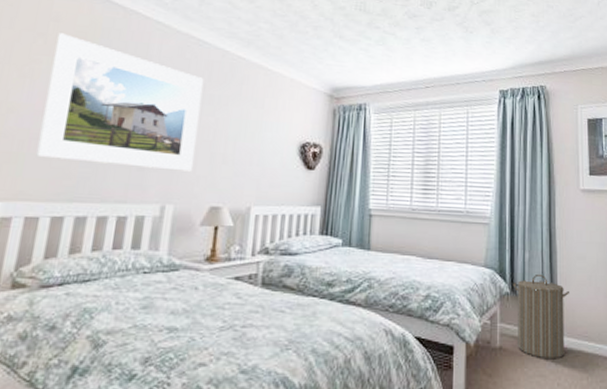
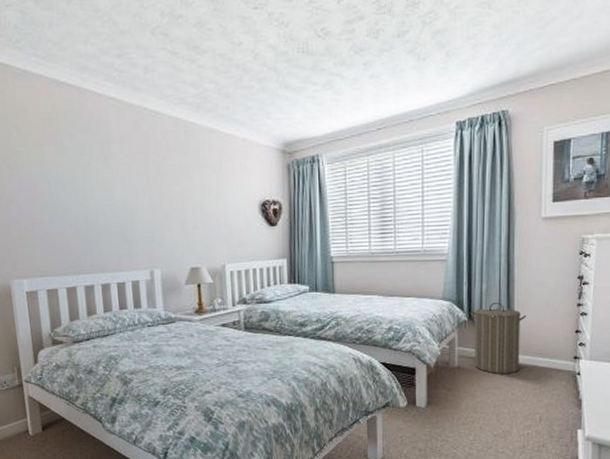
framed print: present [36,33,204,172] -> none [28,122,170,240]

